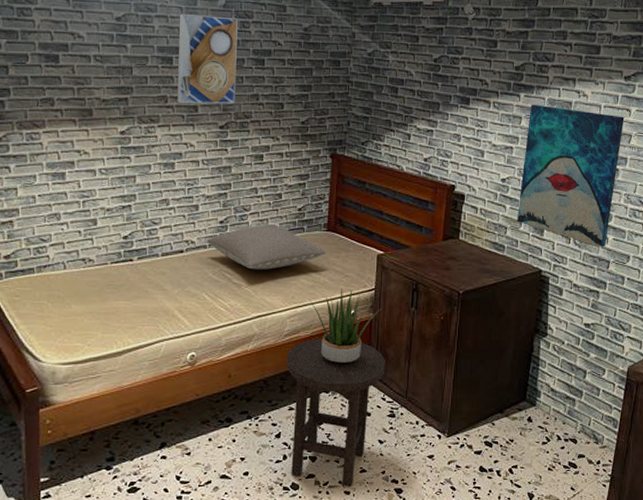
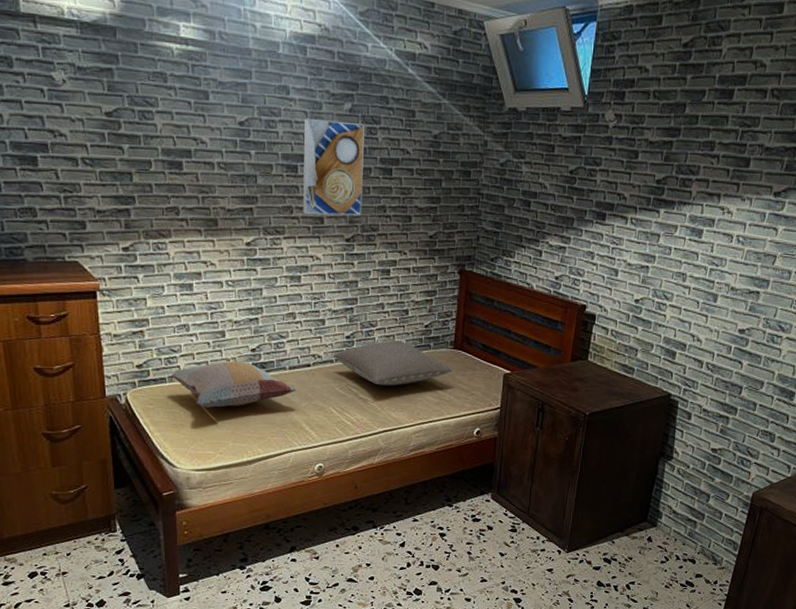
decorative pillow: none [40,248,169,298] -> present [171,360,297,408]
stool: present [286,338,385,488] -> none [411,454,508,595]
potted plant: present [308,288,381,364] -> none [433,406,506,480]
wall art: present [516,104,625,247] -> none [648,220,771,373]

